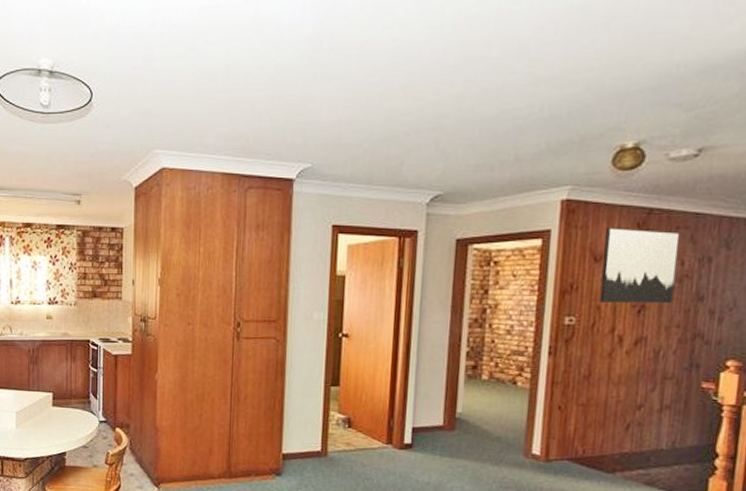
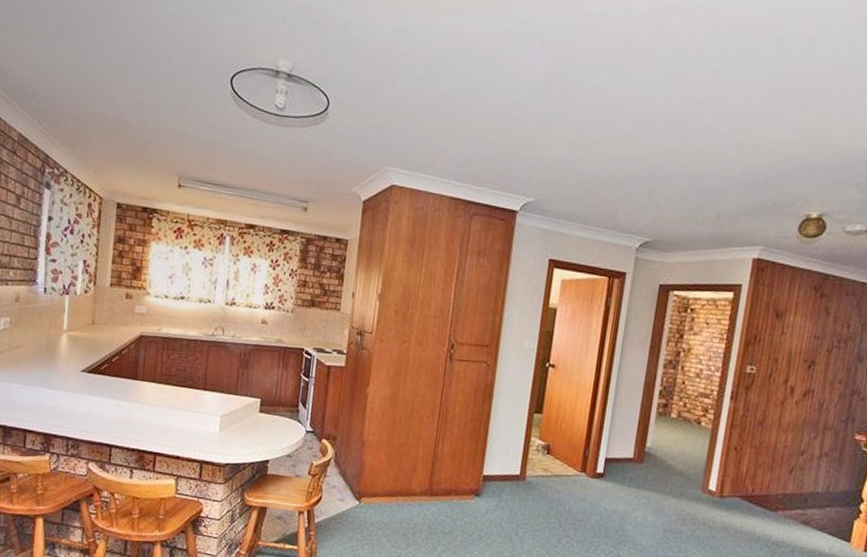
wall art: present [599,228,681,304] -> none [777,288,849,362]

